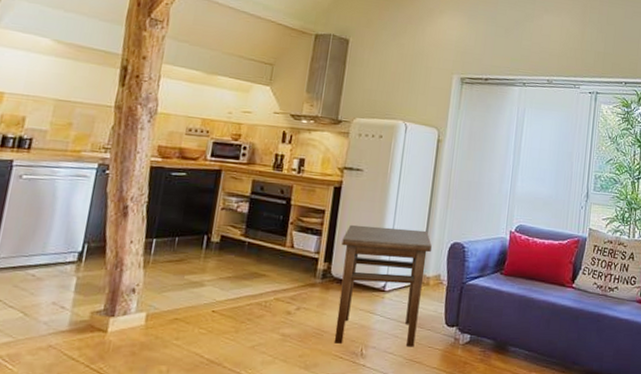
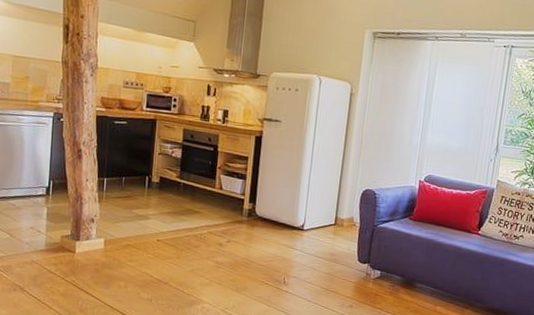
side table: present [334,224,432,347] -> none [260,170,346,279]

